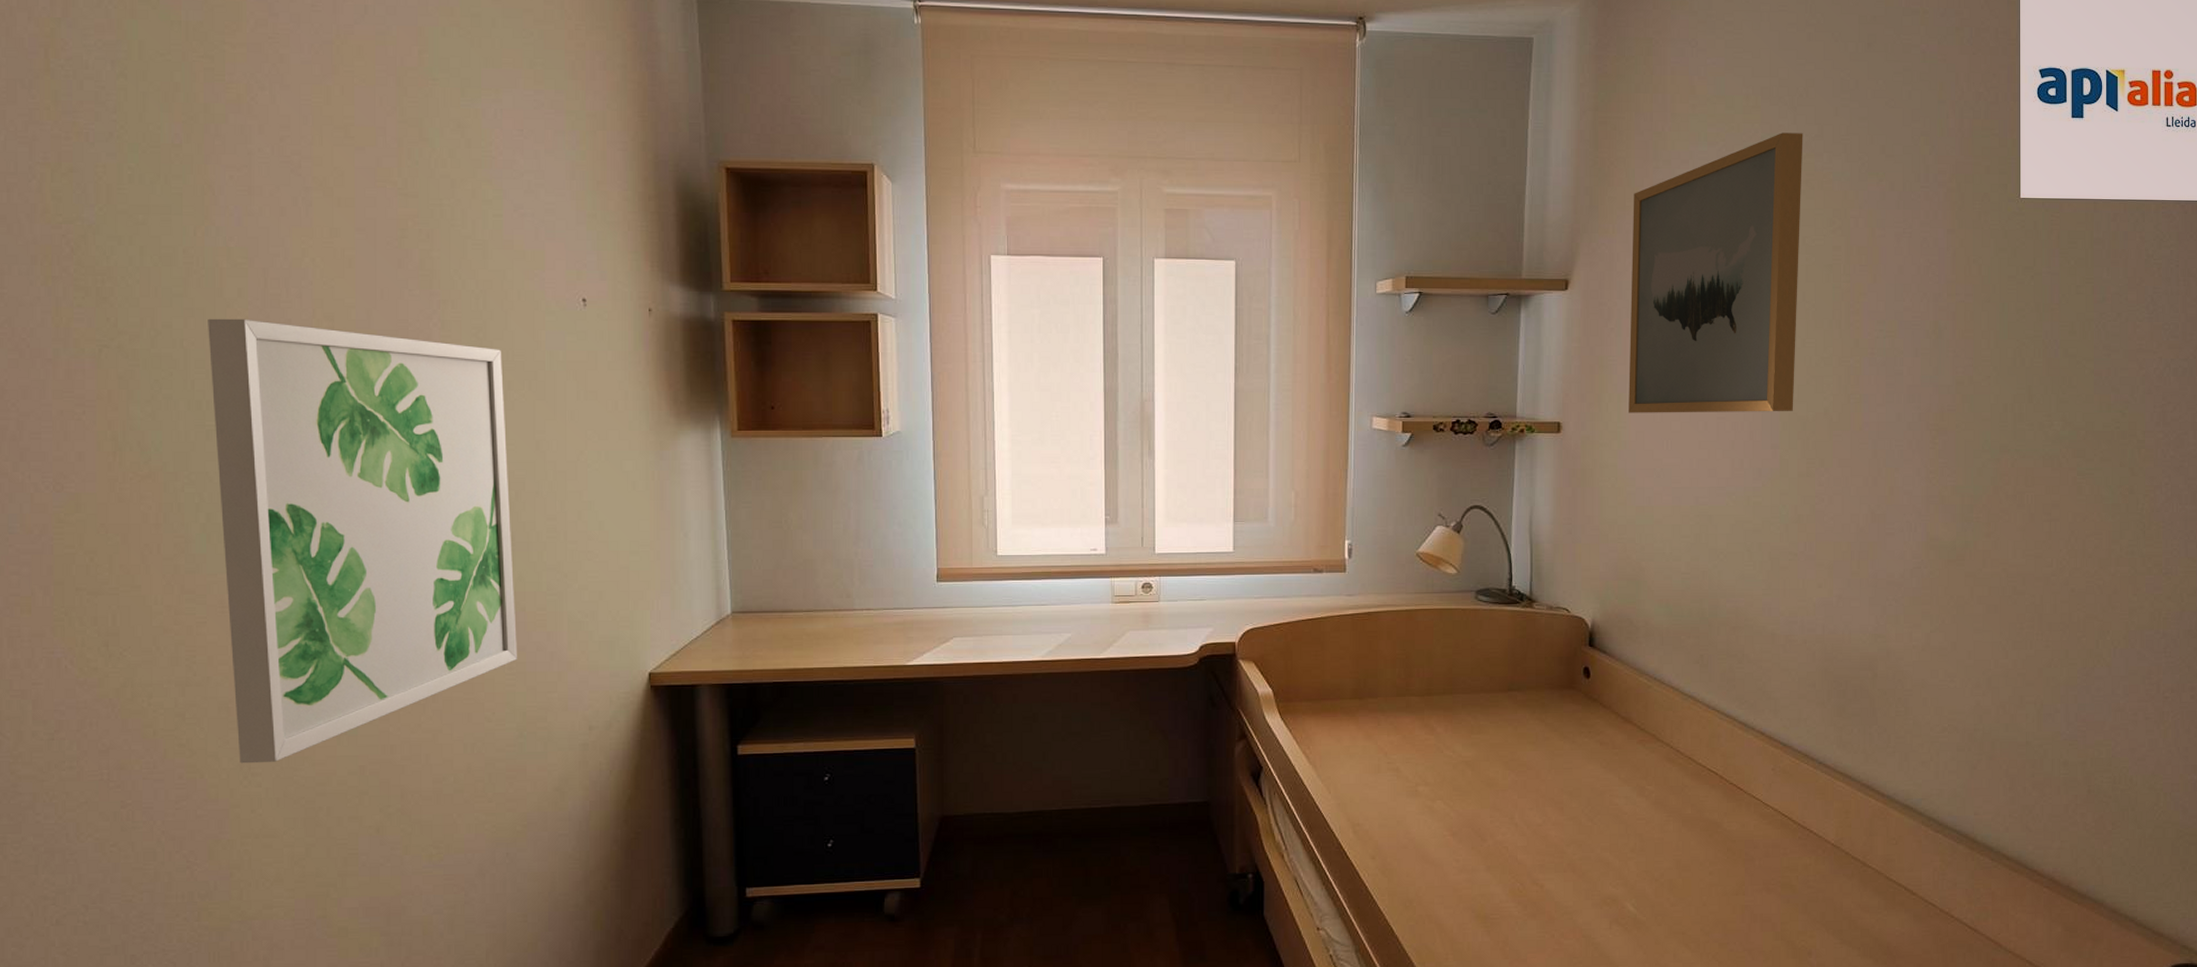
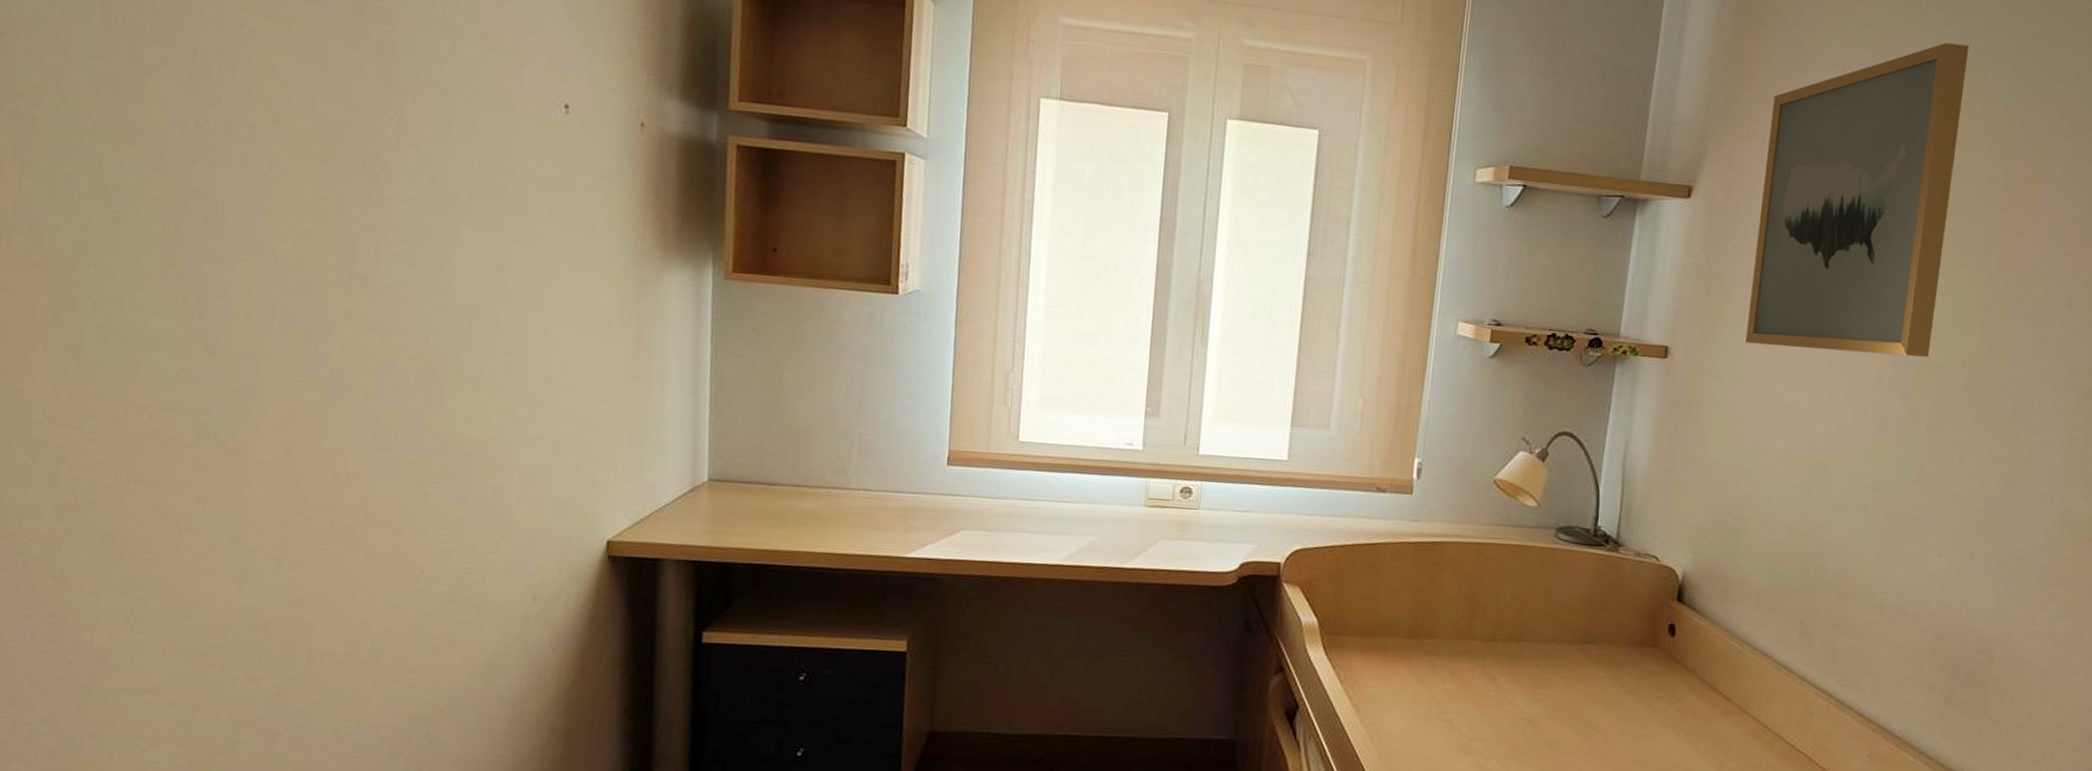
wall art: present [208,318,518,764] -> none [121,87,466,607]

